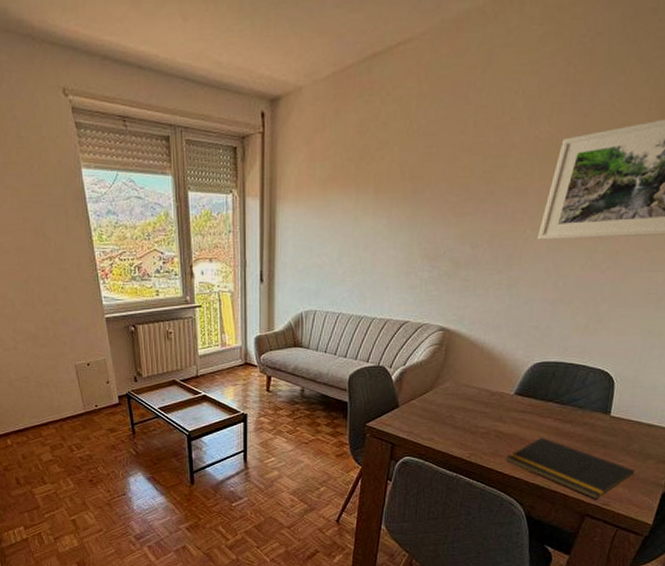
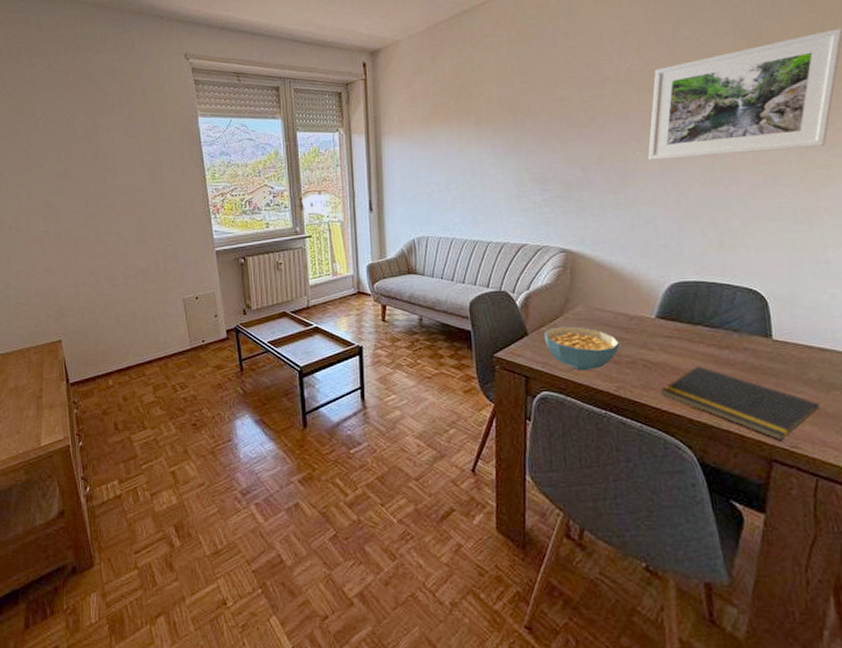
cereal bowl: none [413,400,478,440] -> present [543,326,619,371]

